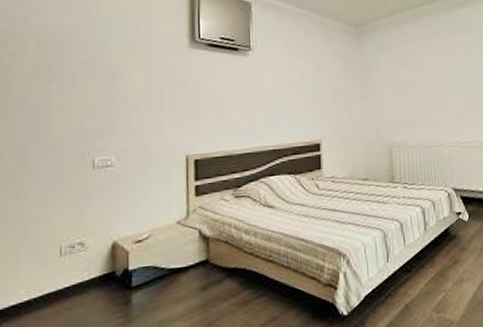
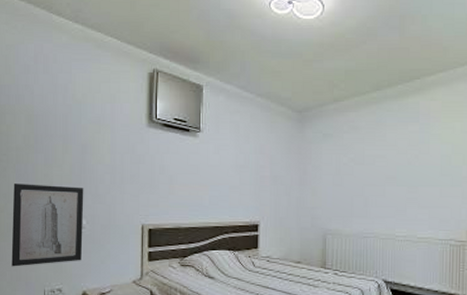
wall art: none [14,119,113,223] -> present [11,184,84,267]

